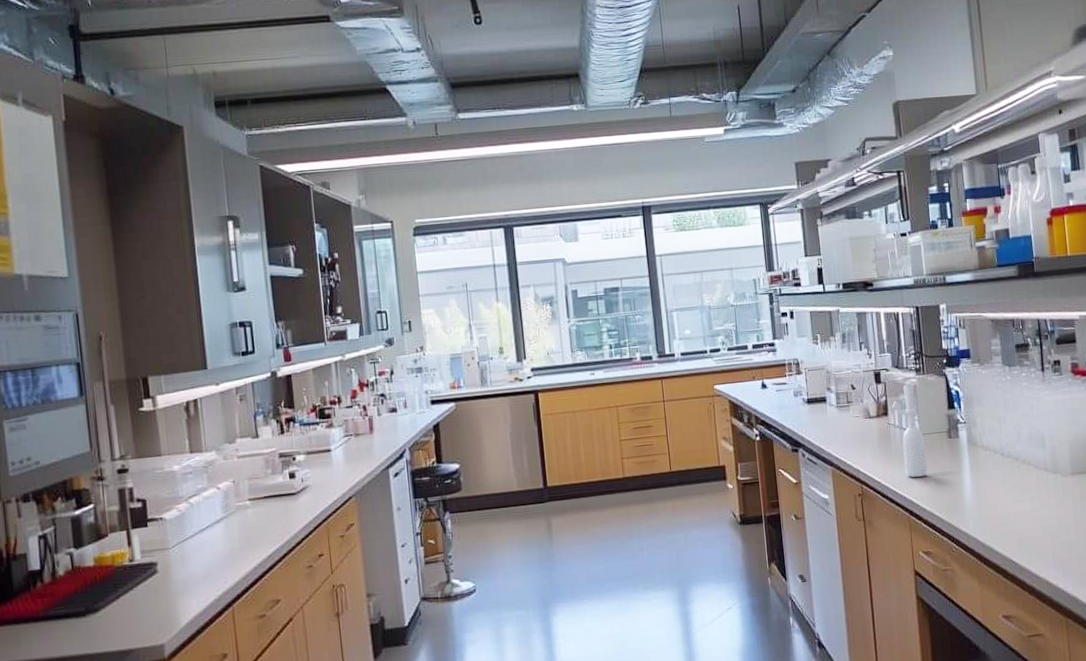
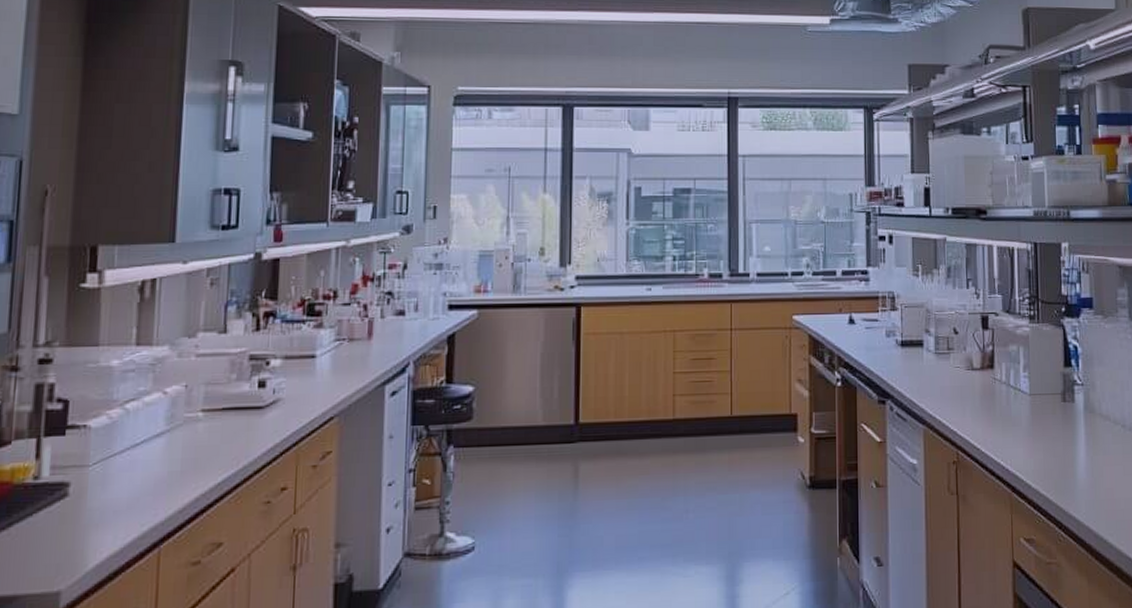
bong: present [891,384,928,478] -> none [999,333,1036,447]

